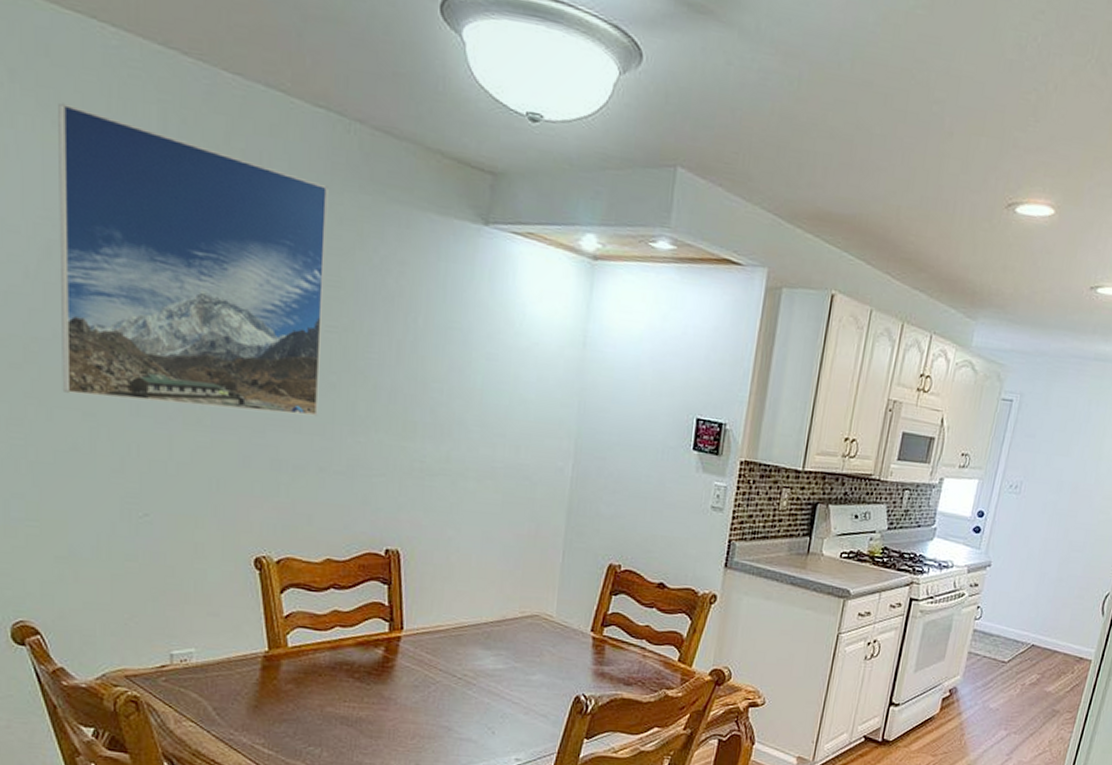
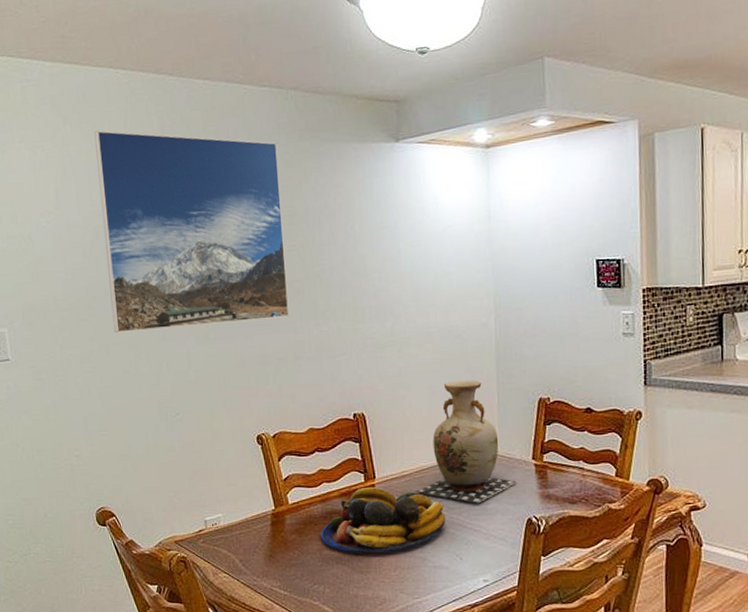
fruit bowl: none [325,638,482,717] -> present [321,486,446,553]
vase: none [448,529,571,673] -> present [414,380,518,504]

